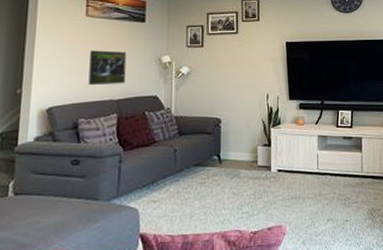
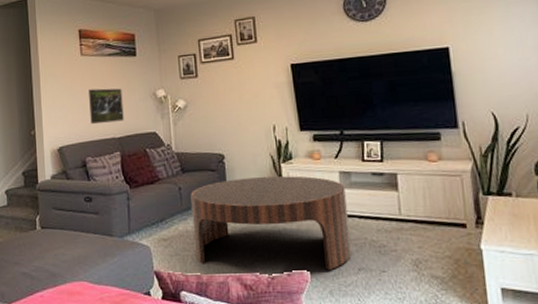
coffee table: none [183,139,322,224] -> present [190,176,351,270]

